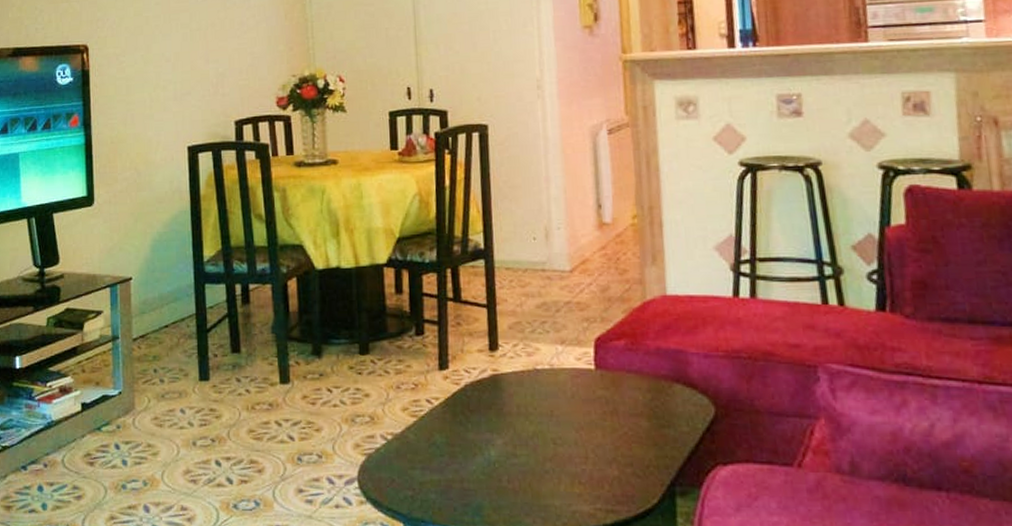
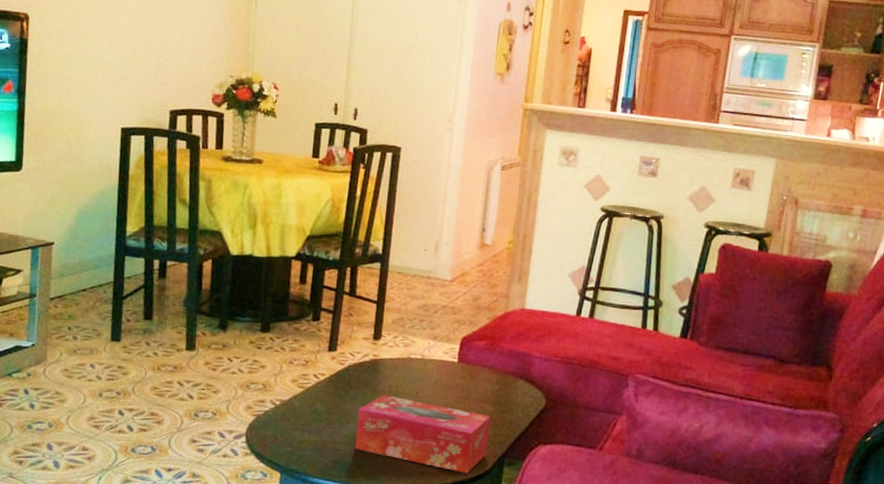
tissue box: none [484,417,651,509] -> present [355,395,491,473]

